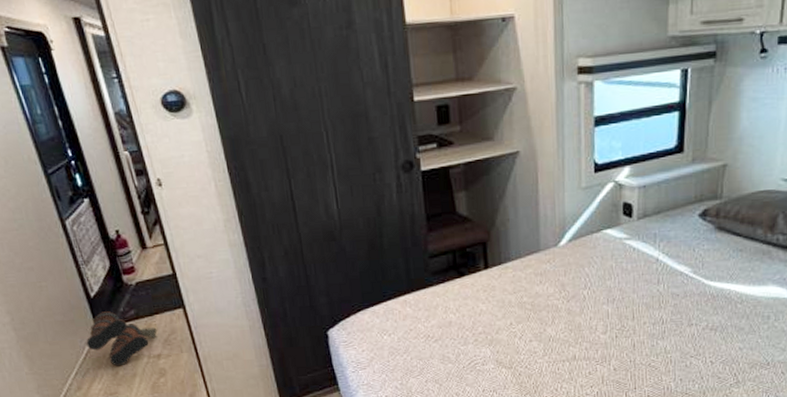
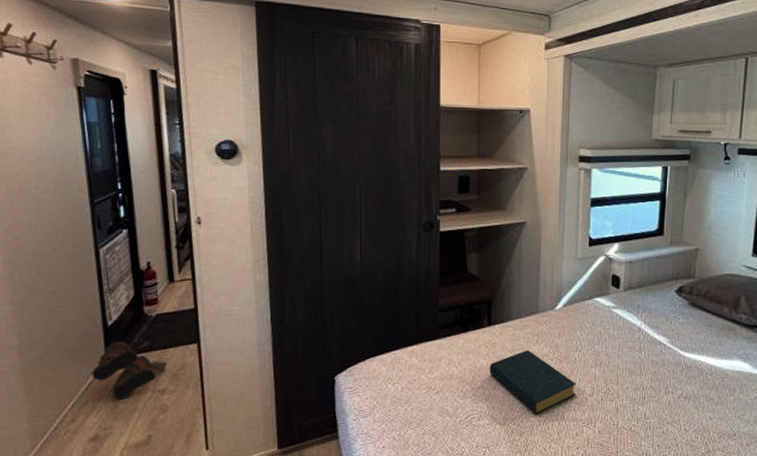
hardback book: none [490,291,588,356] -> present [490,350,576,415]

